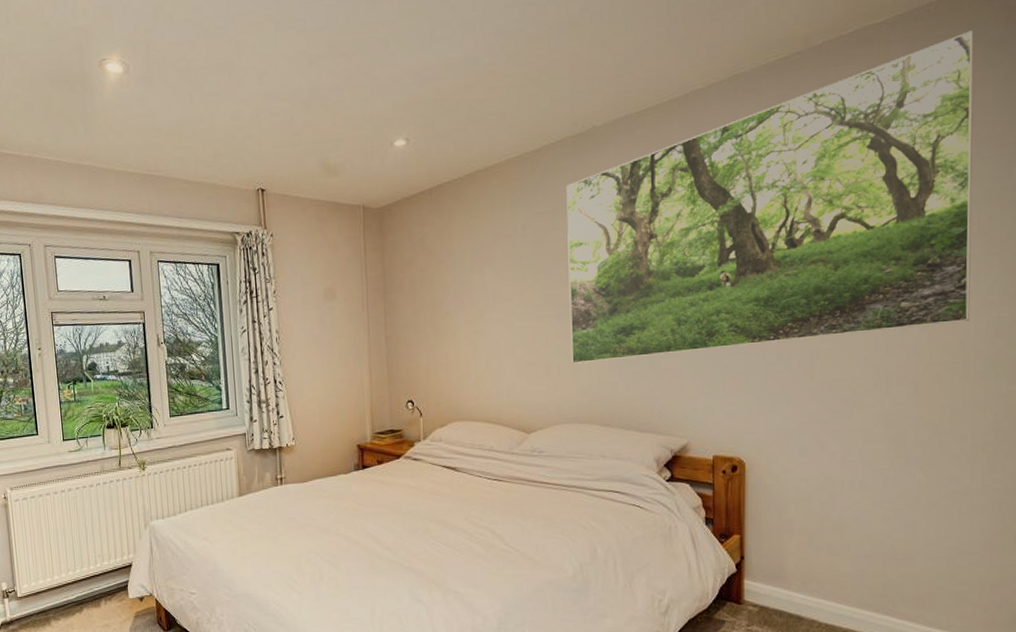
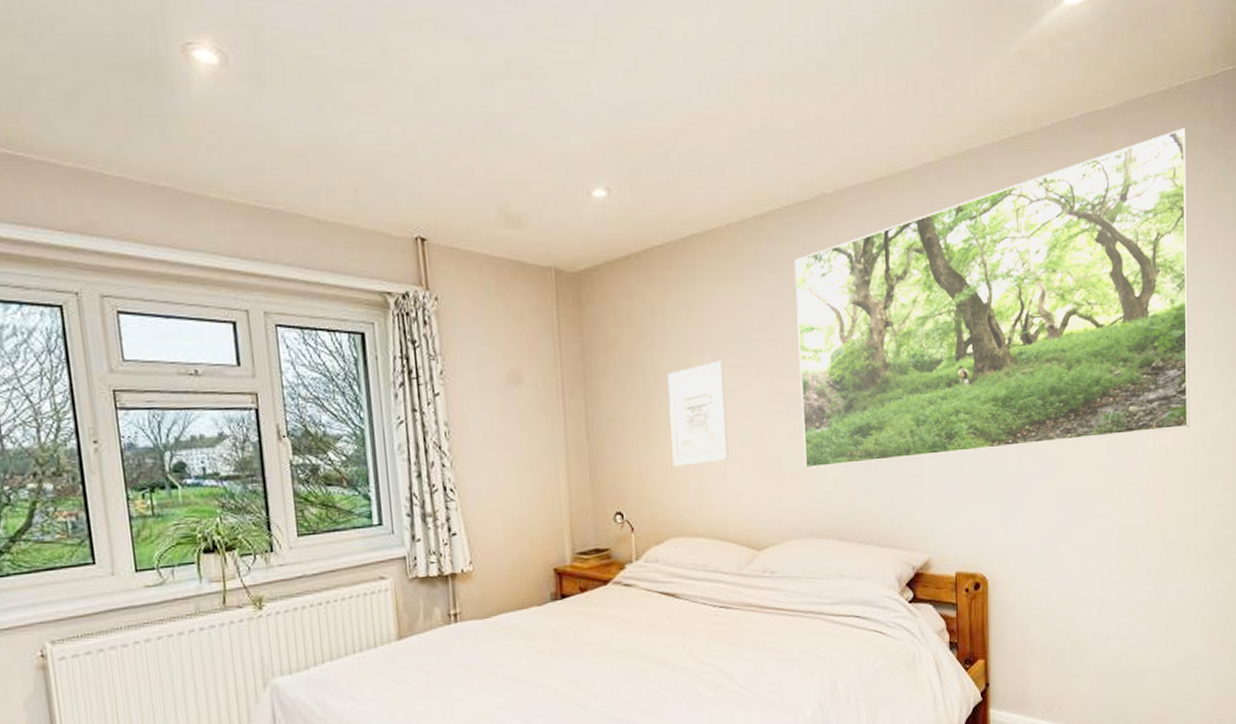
wall art: none [453,274,504,364] -> present [667,360,729,467]

